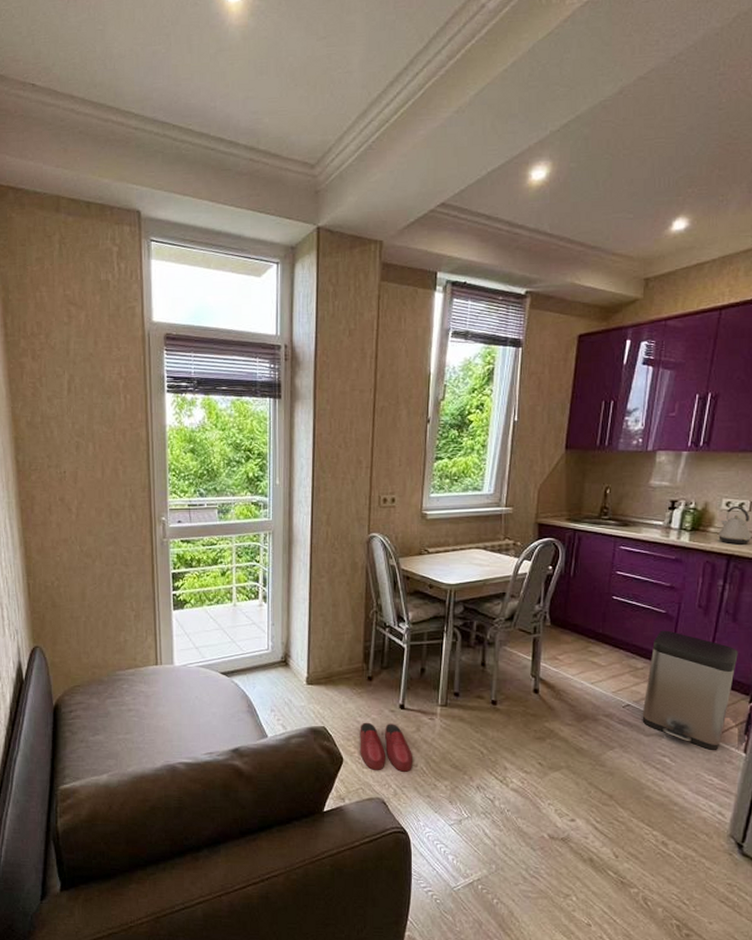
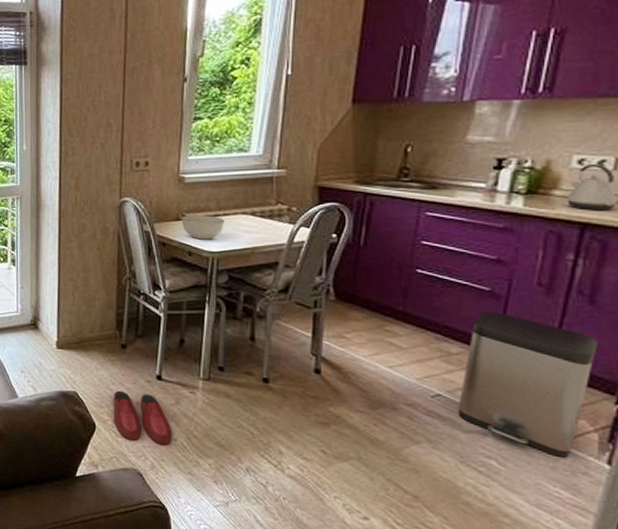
bowl: none [423,549,461,573] -> present [181,214,224,240]

